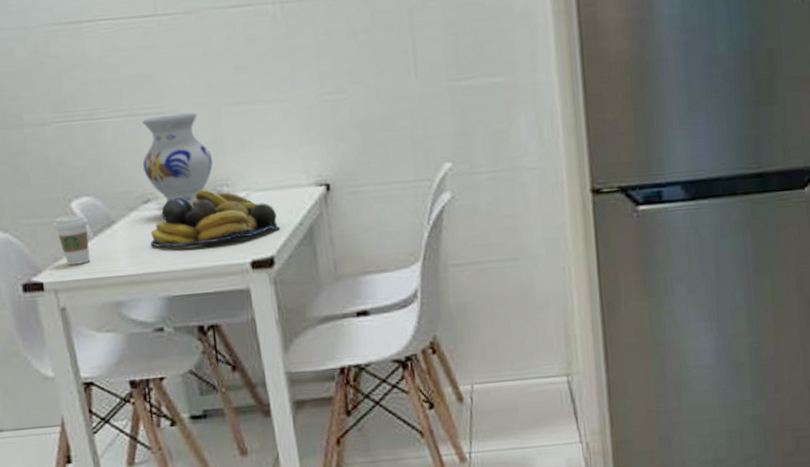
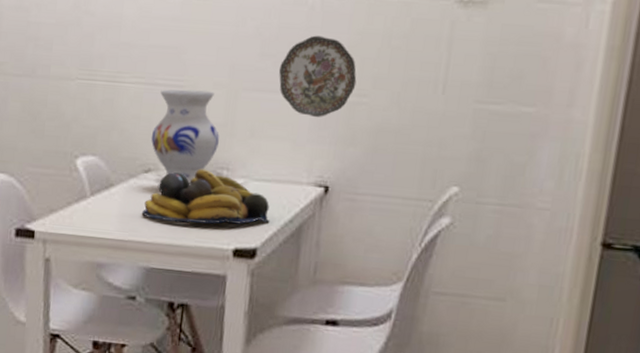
coffee cup: present [52,215,91,265] -> none [55,171,89,220]
decorative plate: none [255,41,333,121] -> present [278,35,357,118]

